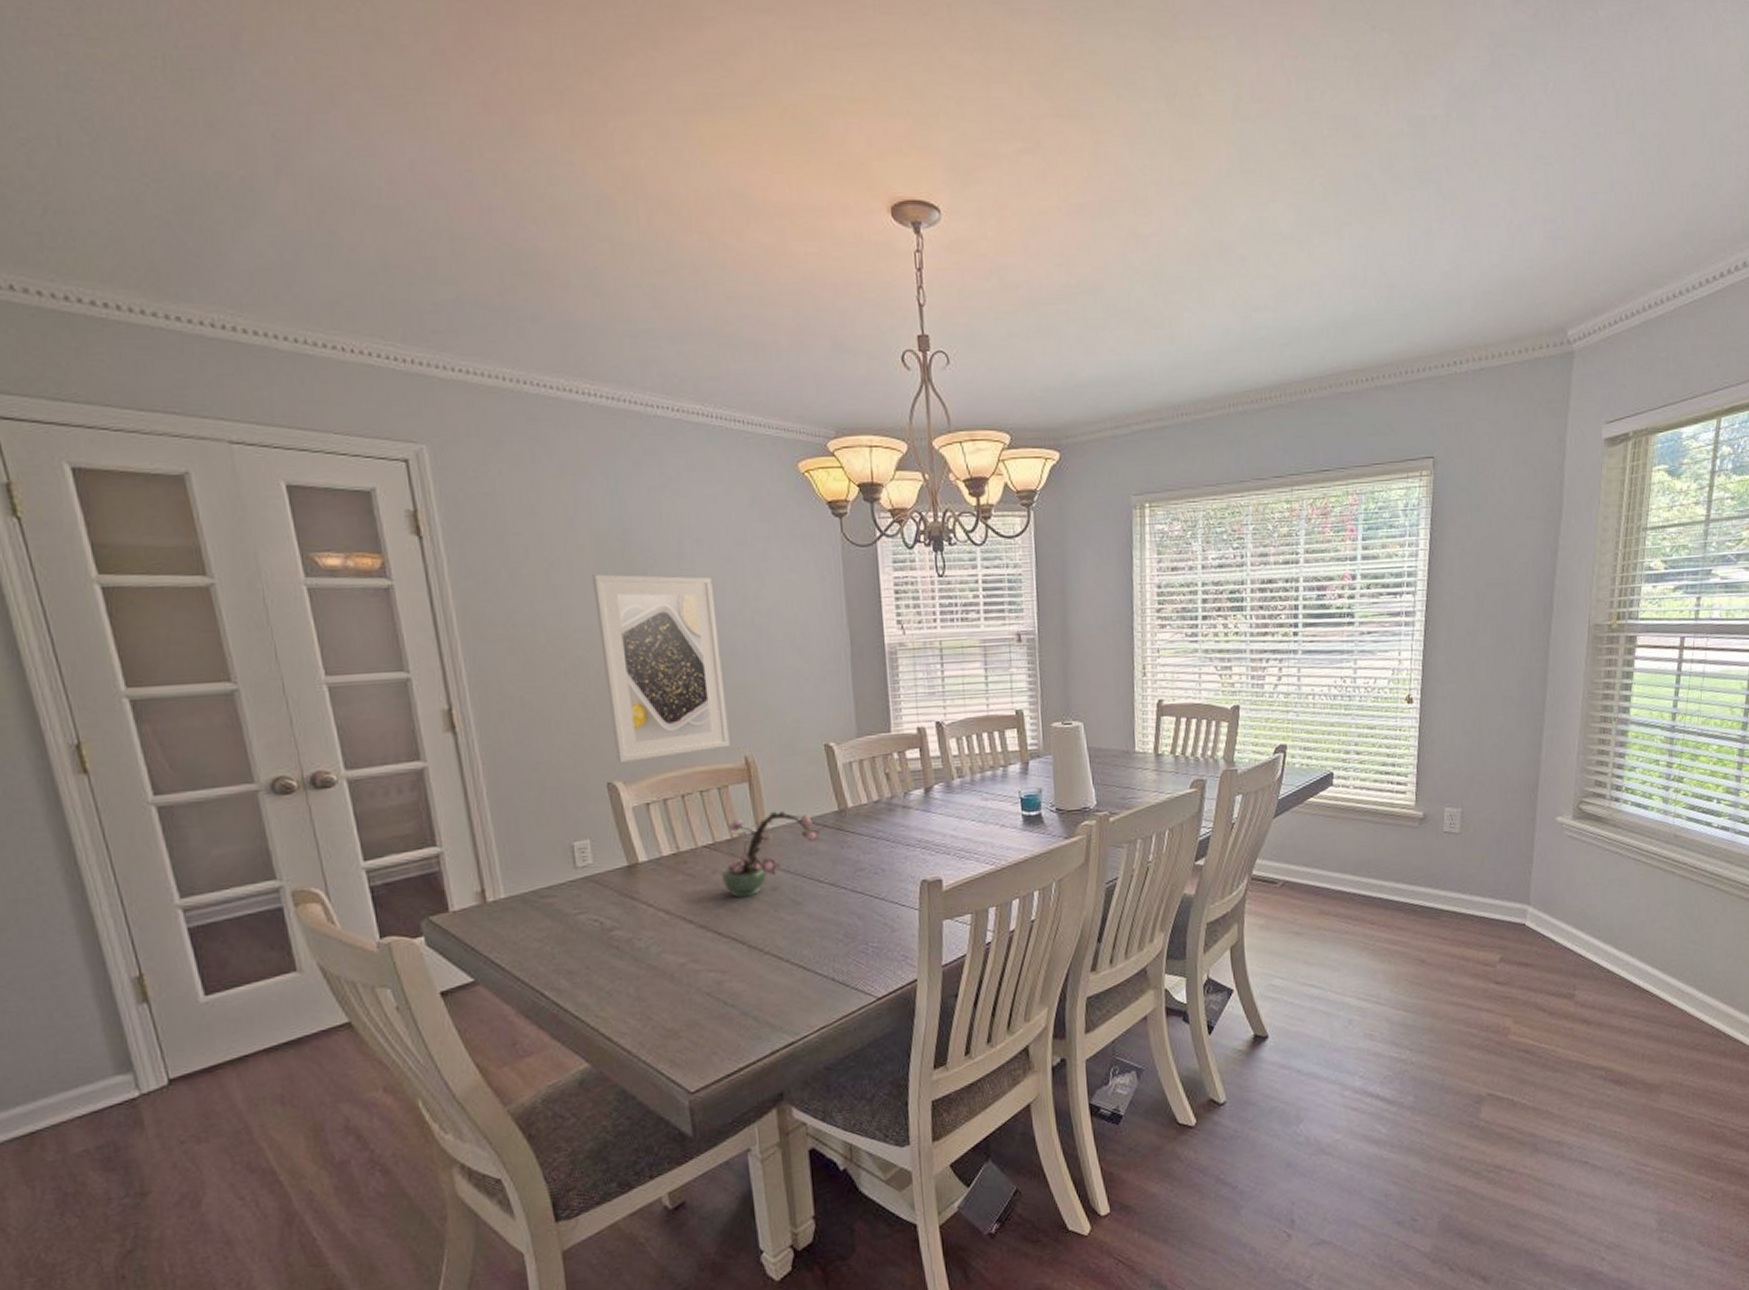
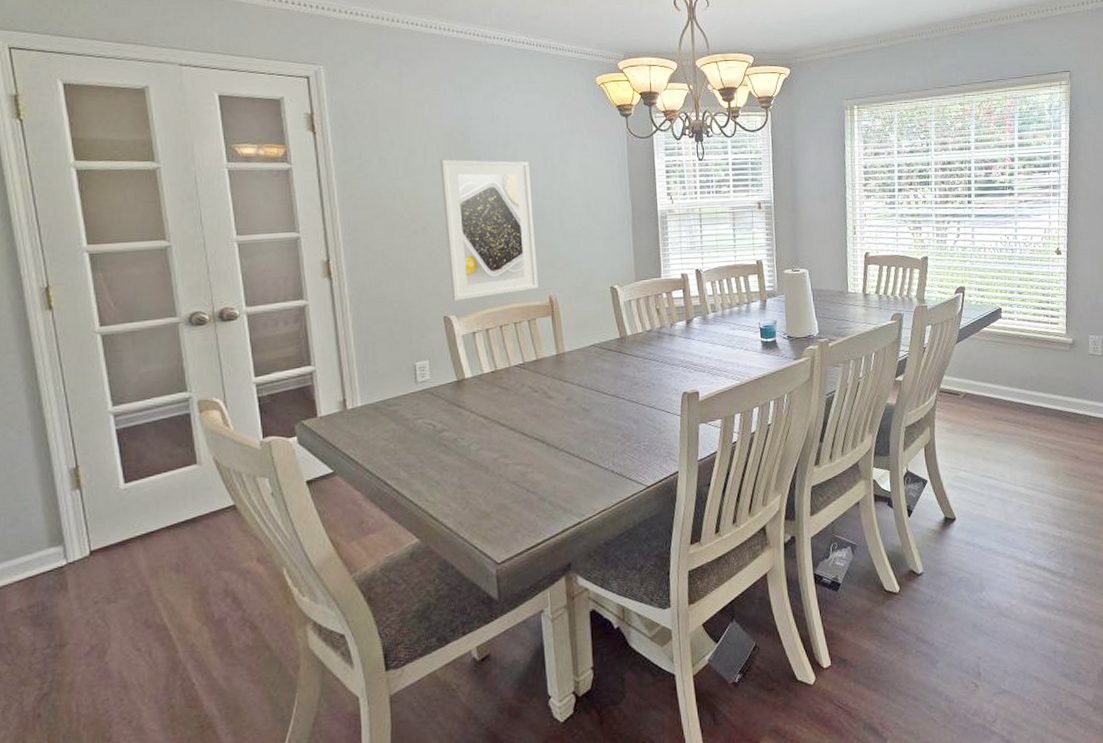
flower arrangement: present [721,811,820,898] -> none [528,338,605,406]

